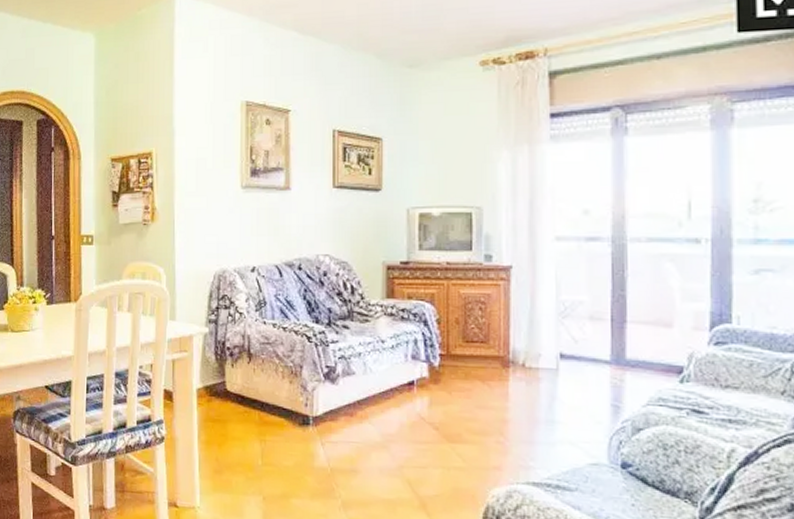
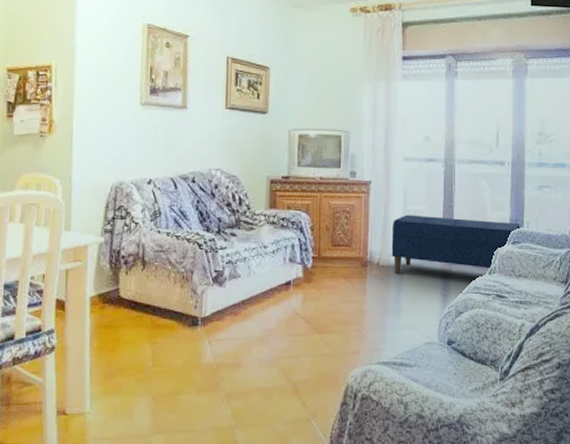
bench: none [540,306,729,378] -> present [391,214,521,274]

